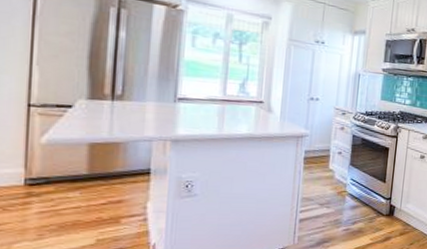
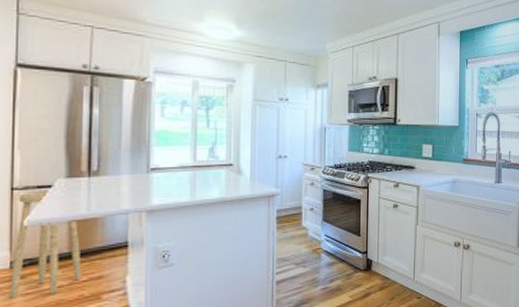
stool: none [22,110,101,215] -> present [9,191,82,299]

